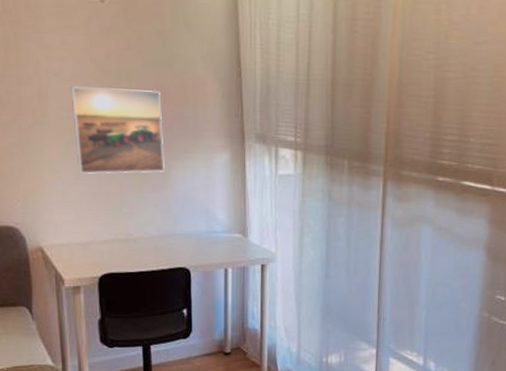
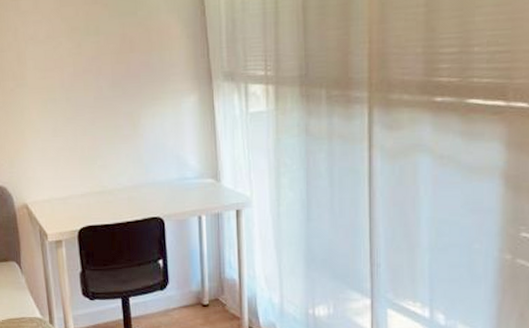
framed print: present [70,86,165,174] -> none [45,40,134,130]

